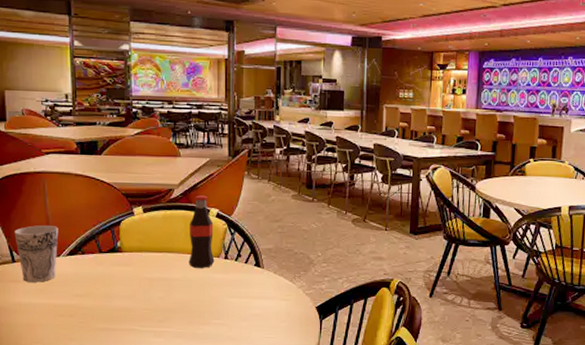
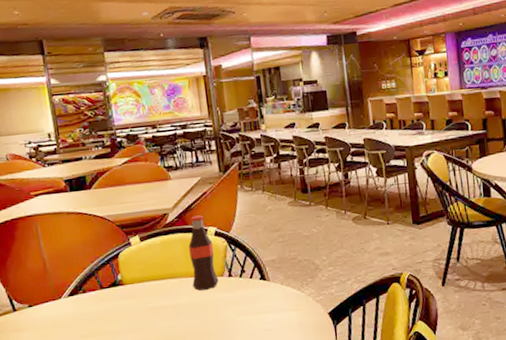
cup: present [14,225,59,282] -> none [12,268,59,330]

